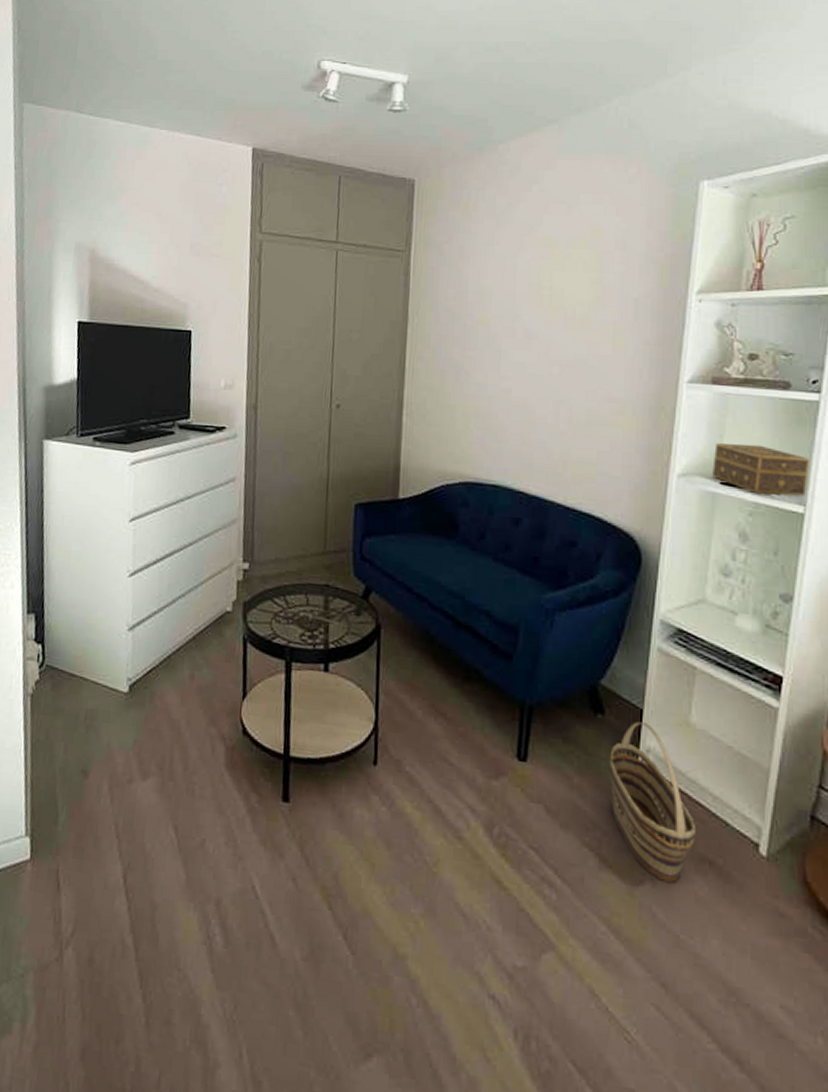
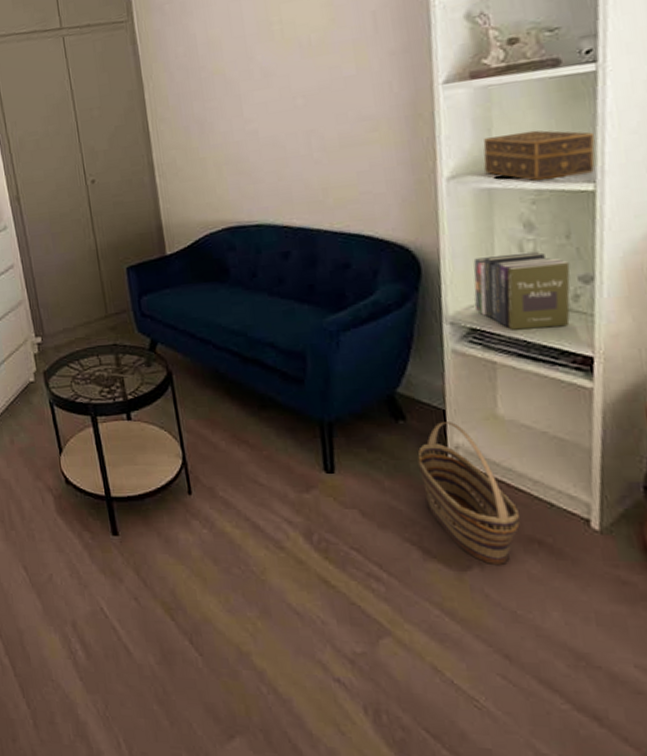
books: none [684,559,774,642] -> present [473,251,570,330]

